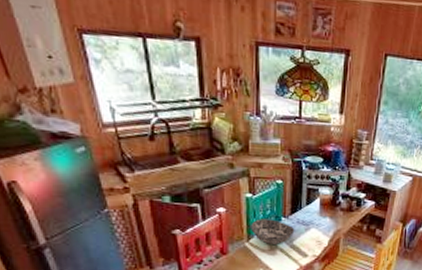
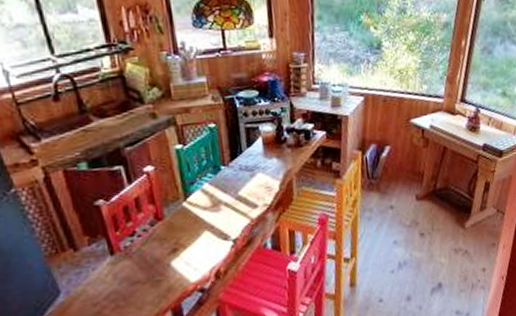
bowl: present [251,219,295,244] -> none [186,170,239,200]

